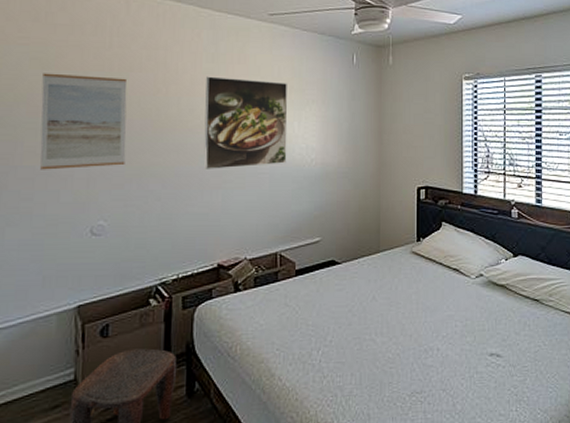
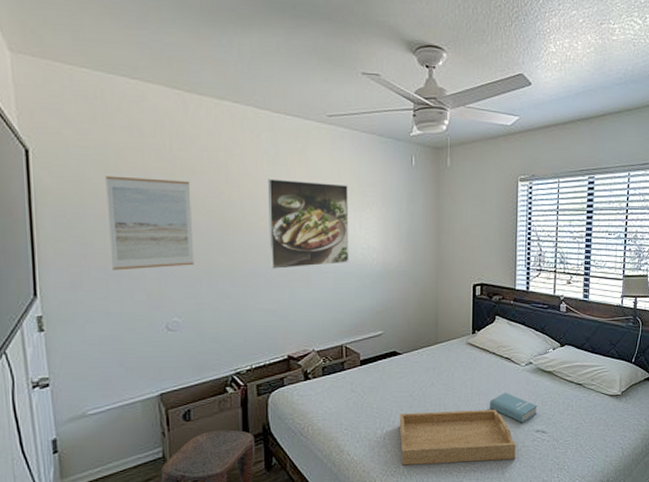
serving tray: none [337,328,468,394] -> present [399,409,516,466]
book: none [437,308,490,345] -> present [490,392,537,423]

